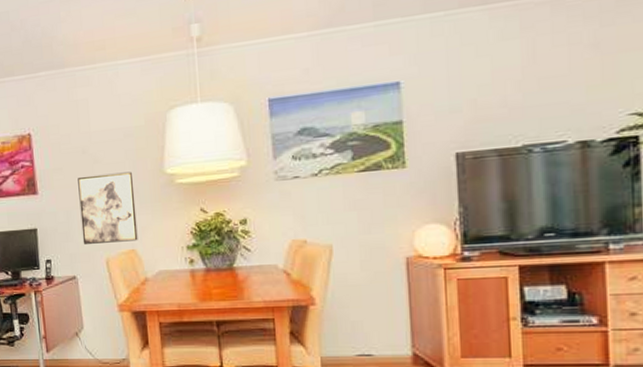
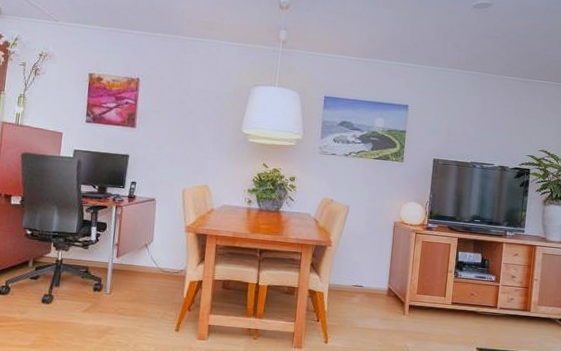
wall art: present [78,171,138,244] -> none [166,122,216,179]

